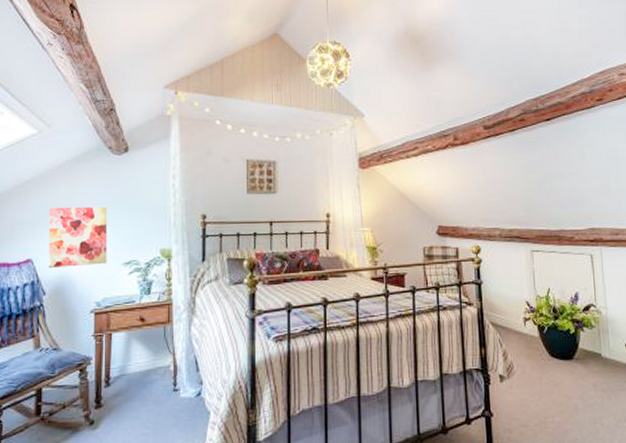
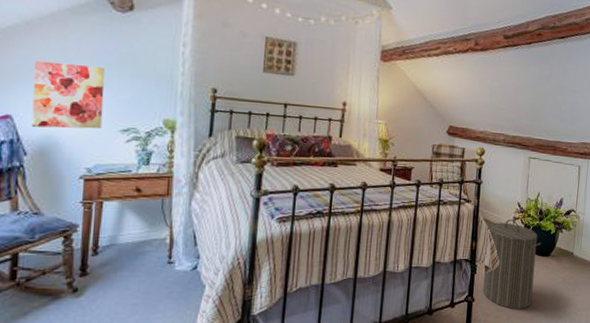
laundry hamper: none [494,320,561,423] -> present [483,219,542,309]

